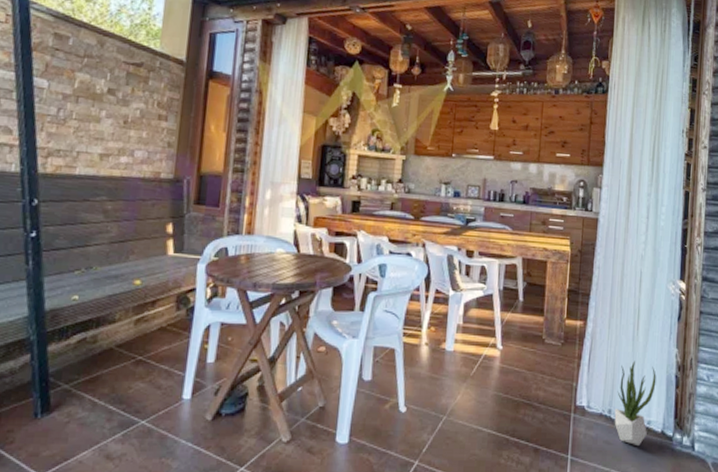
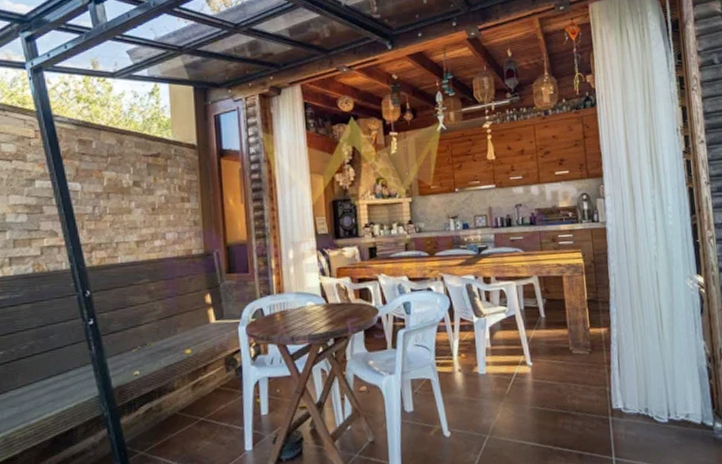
potted plant: present [614,360,656,447] -> none [651,358,689,440]

